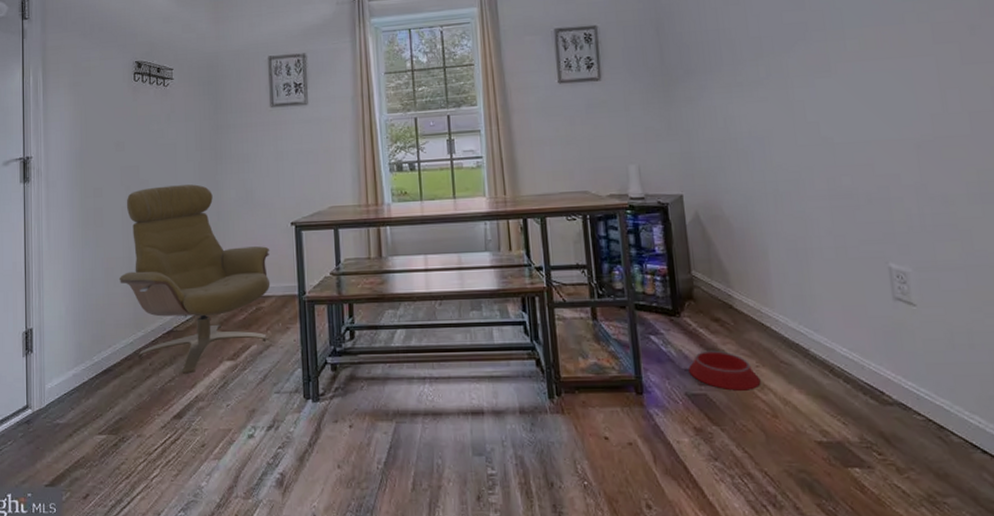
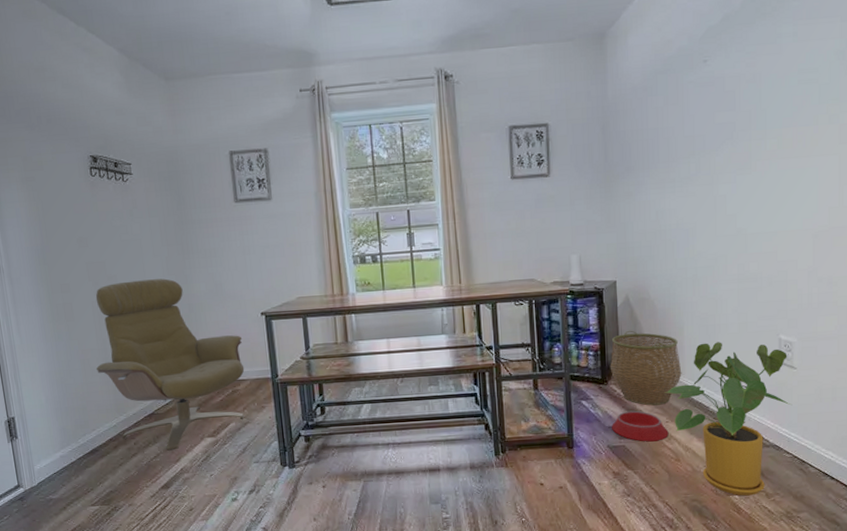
basket: none [681,252,771,345] -> present [610,330,682,406]
house plant: none [750,269,917,469] -> present [664,342,793,496]

